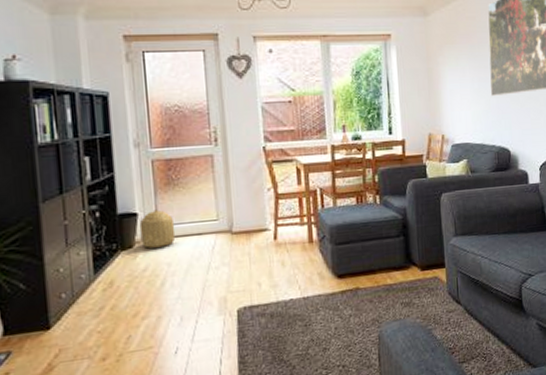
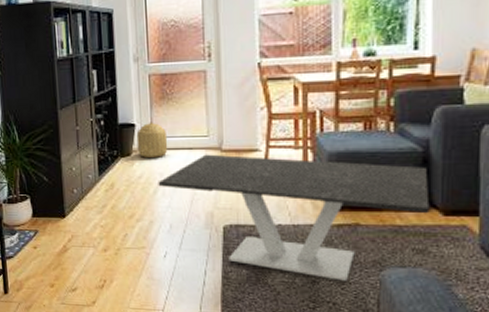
coffee table: none [165,231,411,345] -> present [158,154,430,281]

